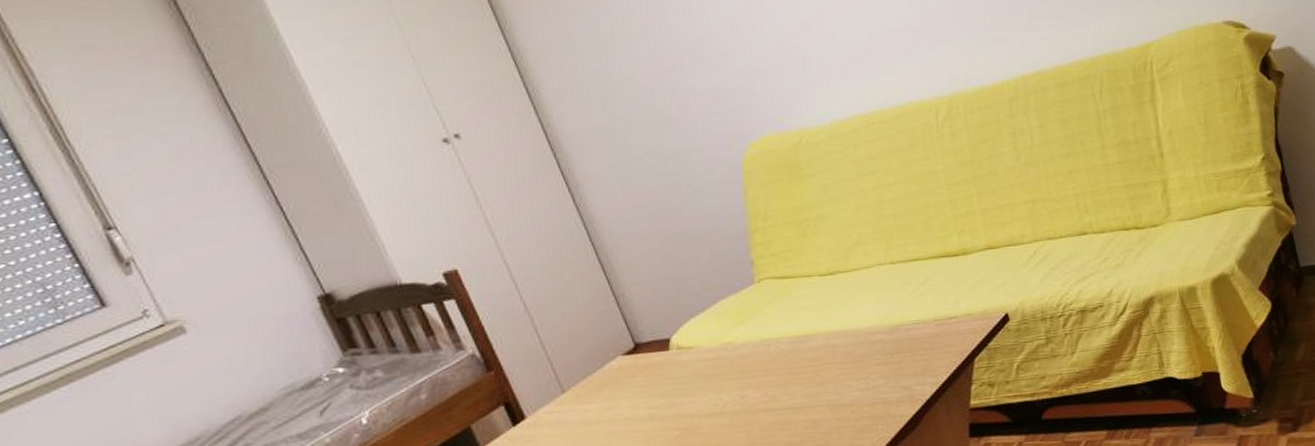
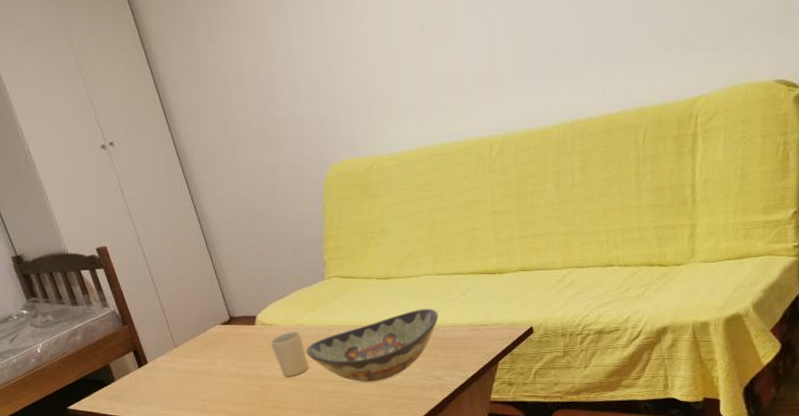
mug: none [691,351,744,411] -> present [270,331,309,376]
decorative bowl: none [738,304,898,407] -> present [306,308,439,382]

